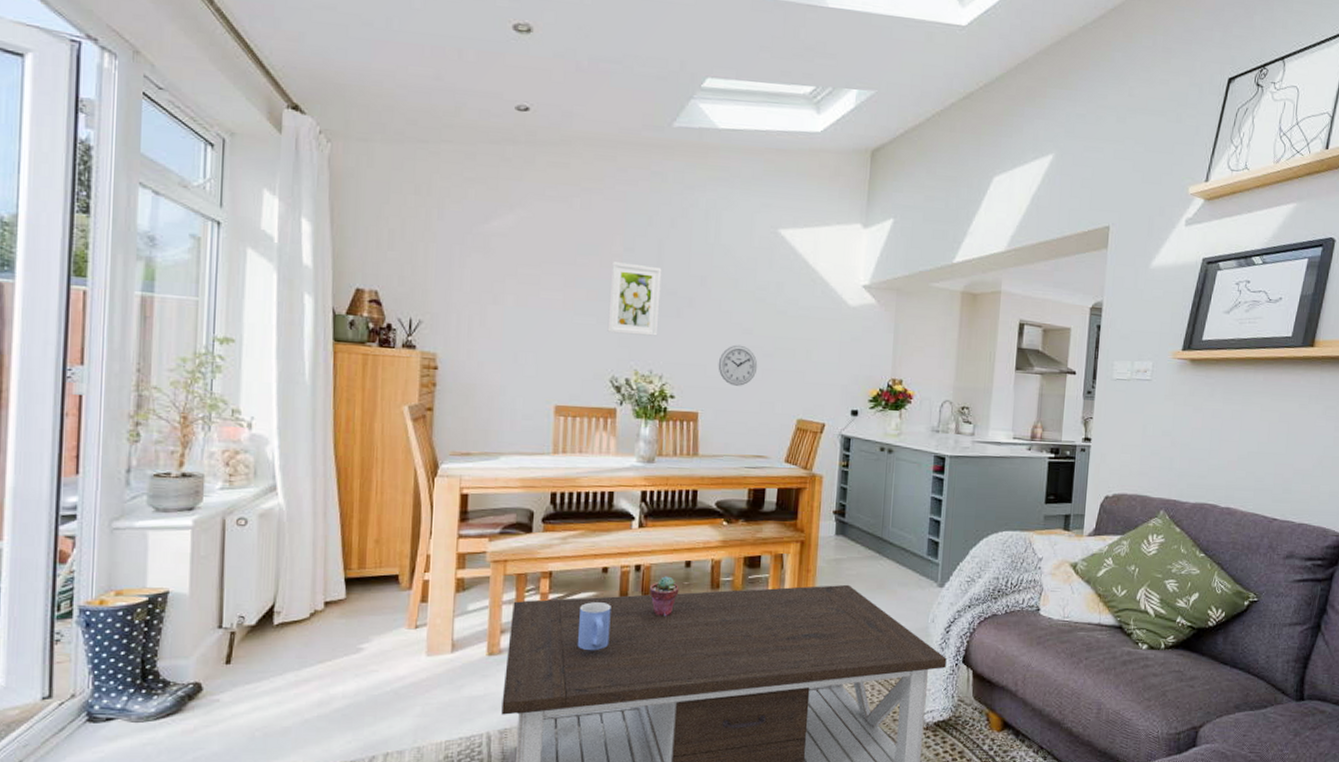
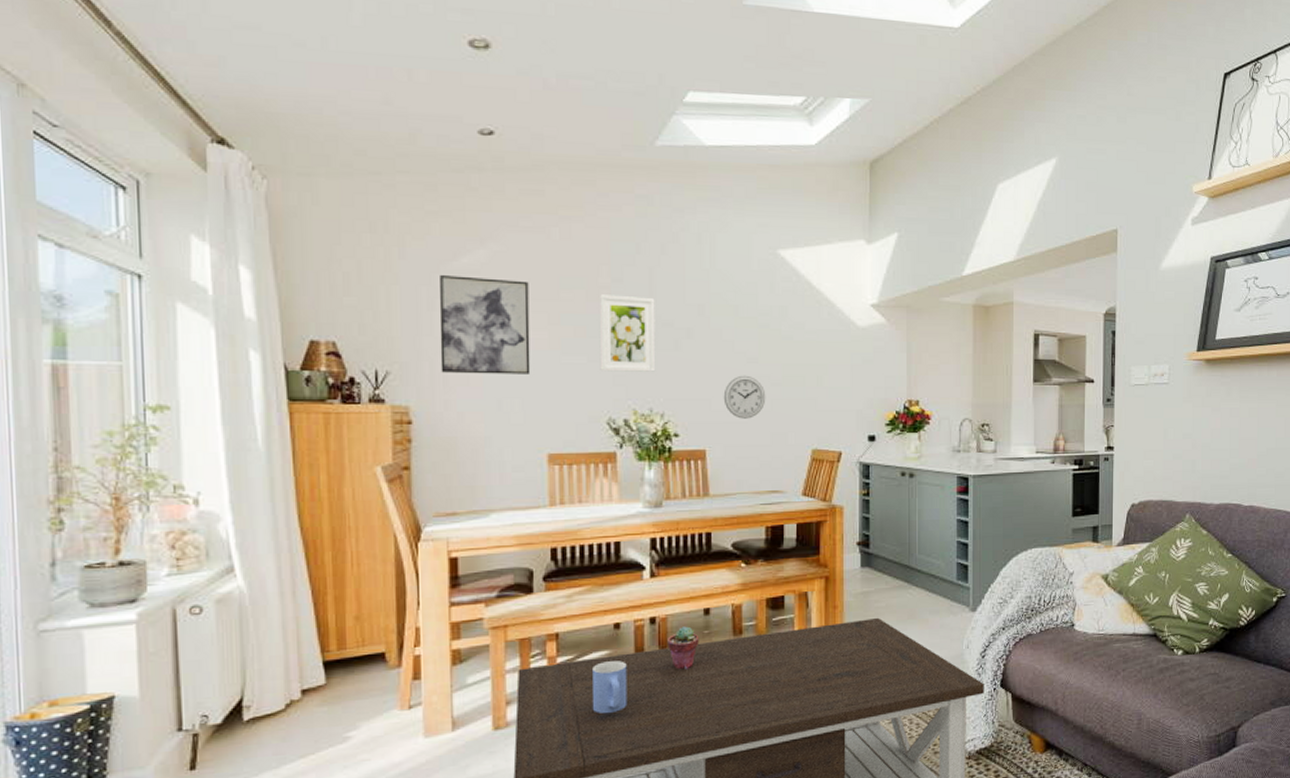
wall art: none [466,236,550,331] -> present [439,275,531,374]

